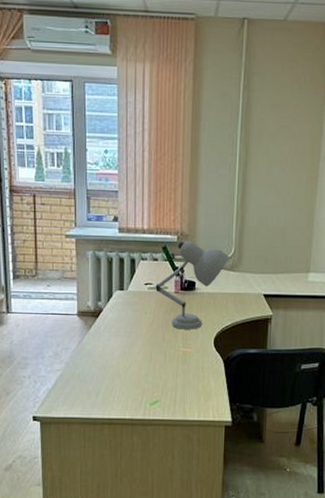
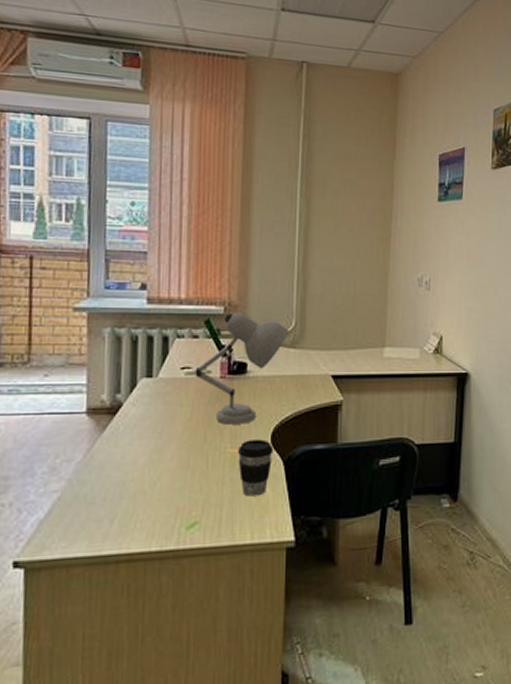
coffee cup: none [188,342,216,385] -> present [238,439,274,497]

